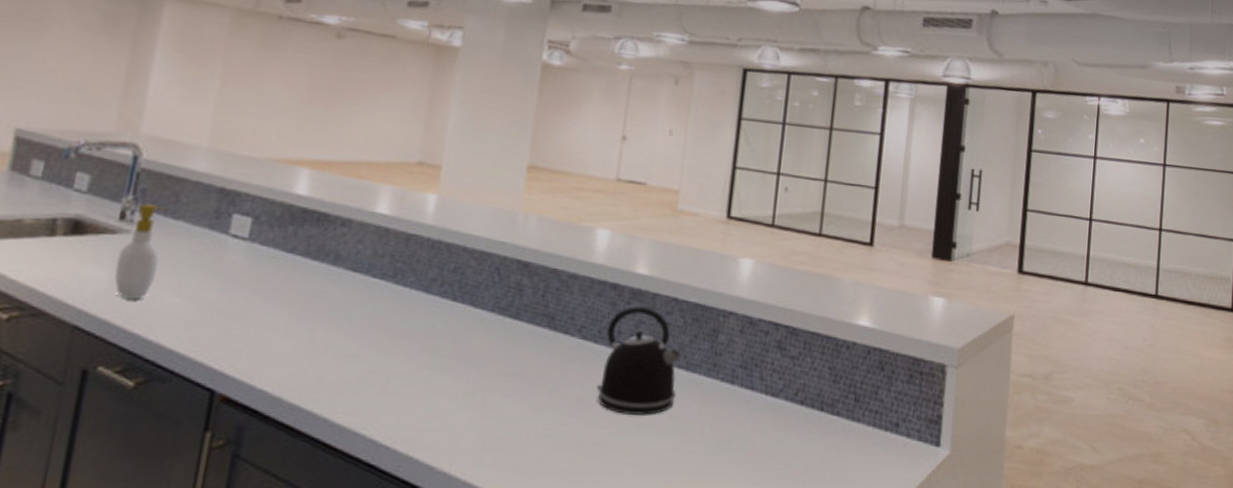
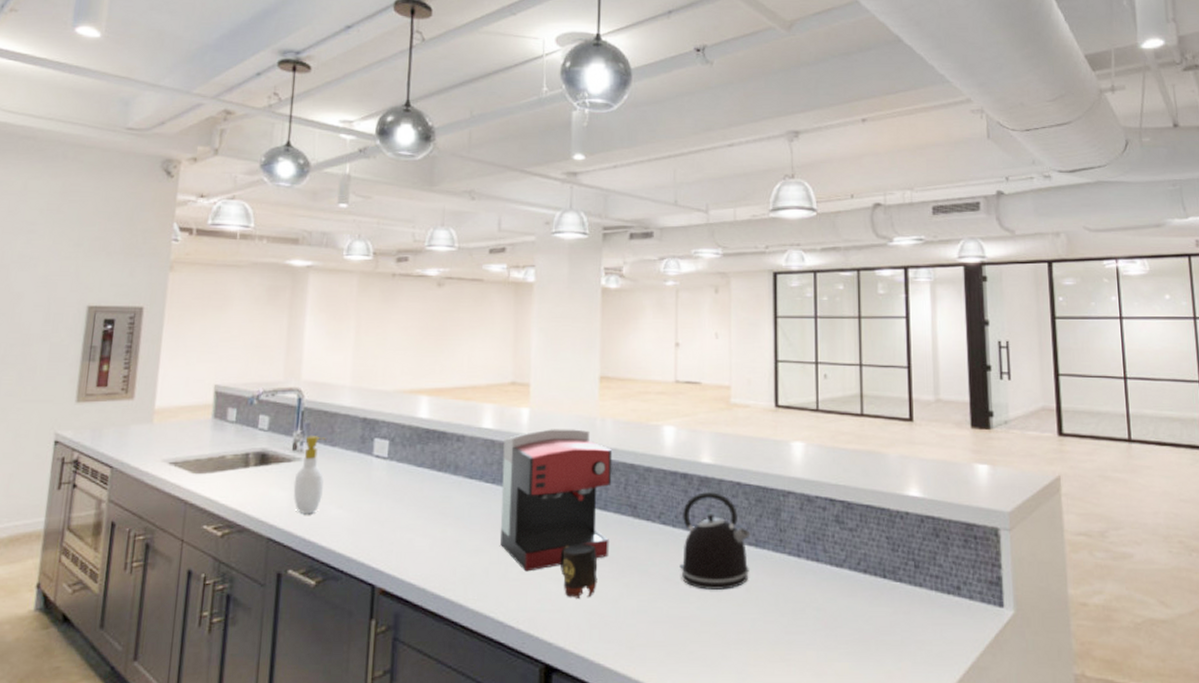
coffee maker: none [383,221,533,384] -> present [499,429,613,572]
mug: none [454,355,501,418] -> present [559,544,598,598]

